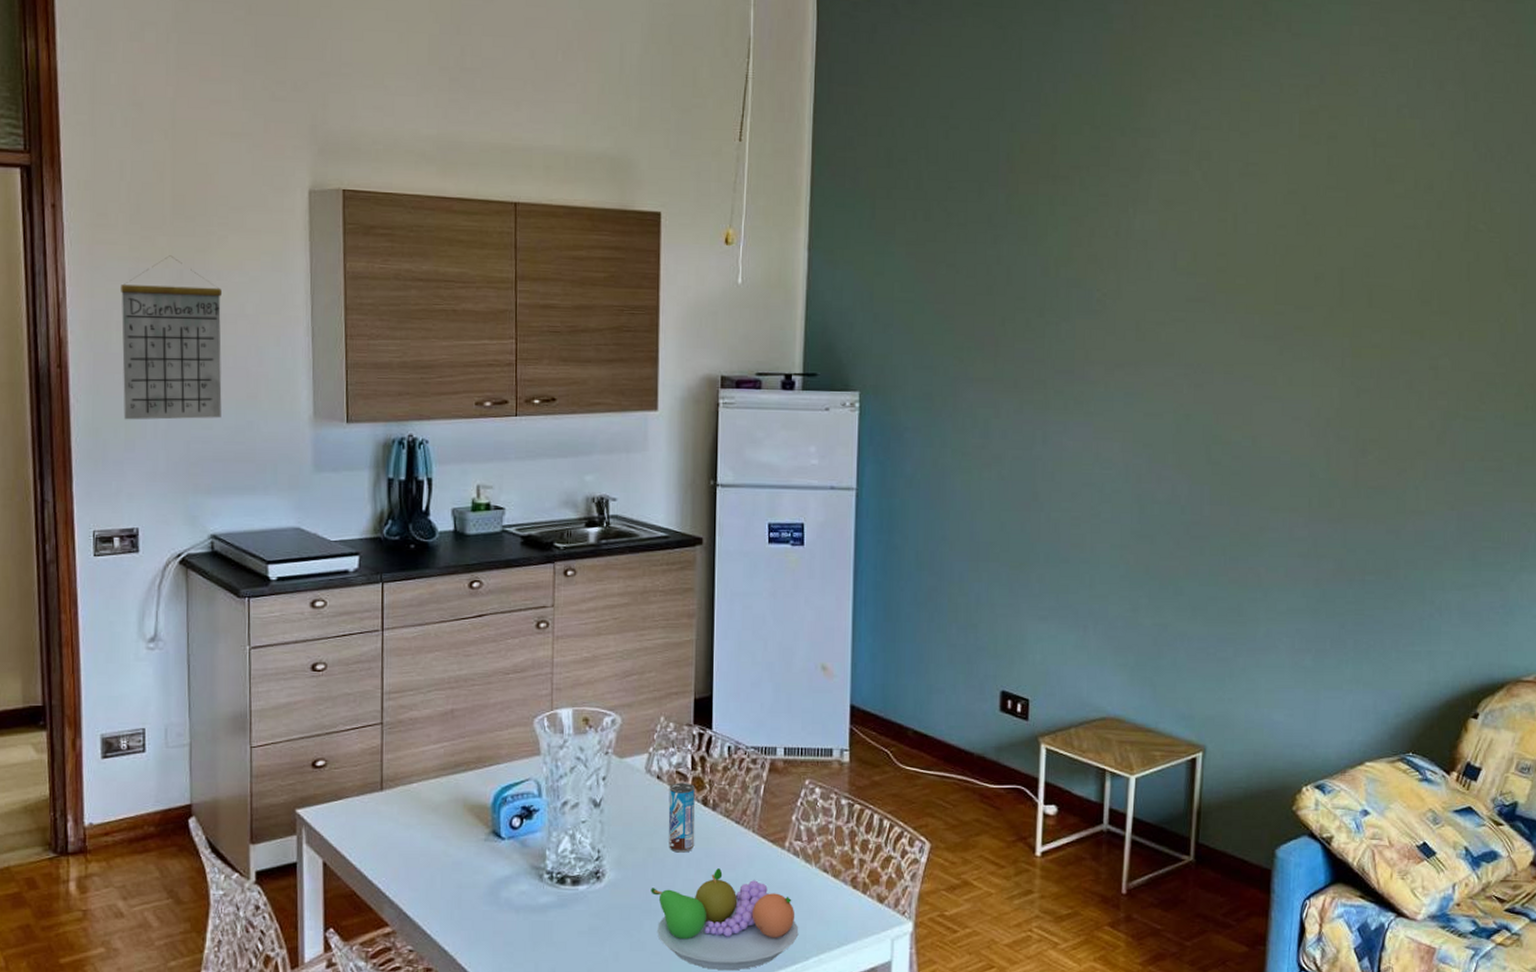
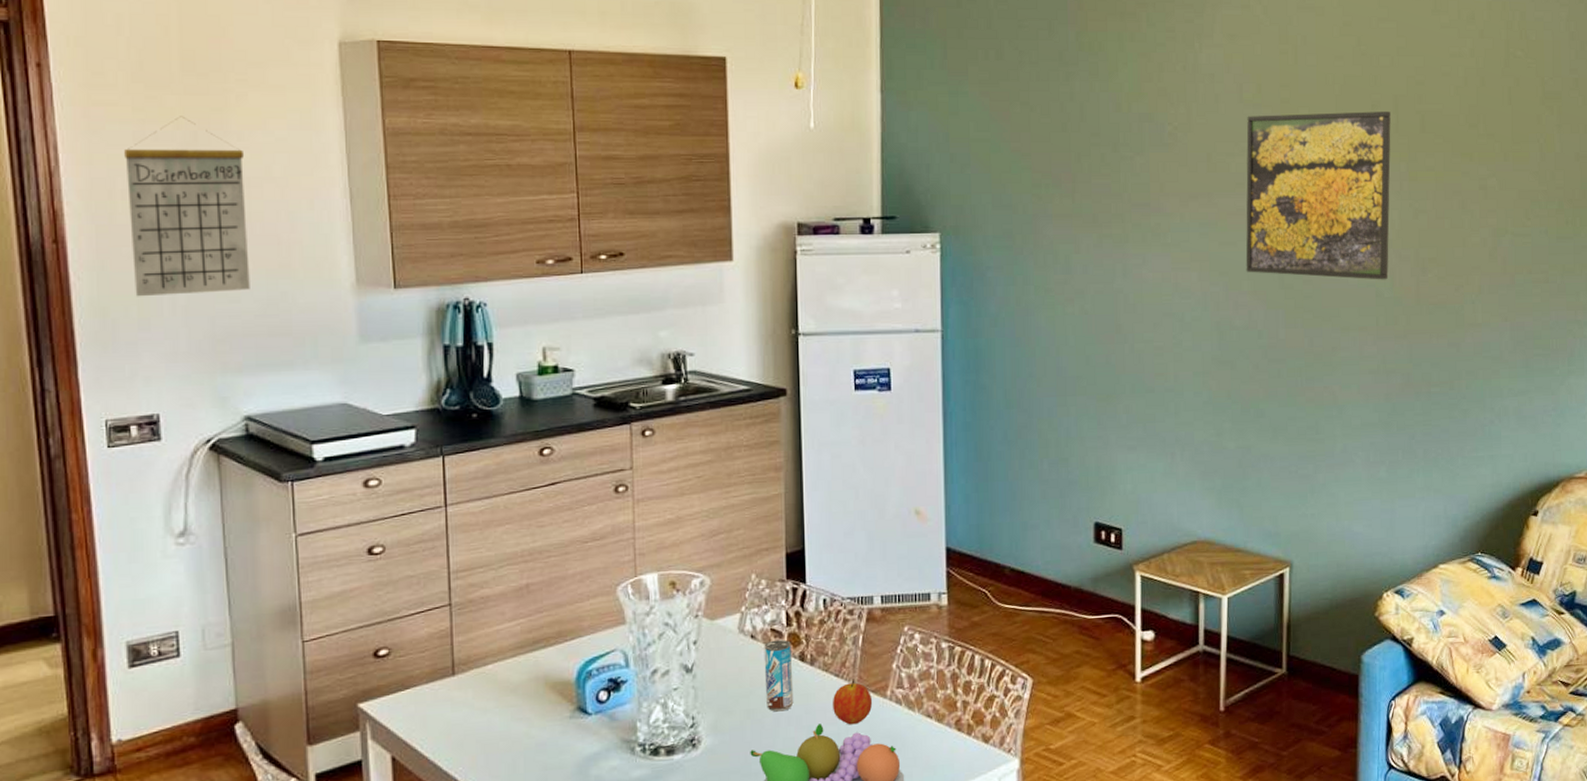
fruit: none [732,827,771,872] -> present [833,679,873,725]
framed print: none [1171,283,1335,460] -> present [1246,111,1391,280]

